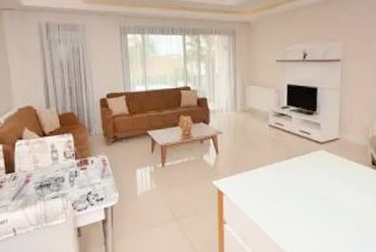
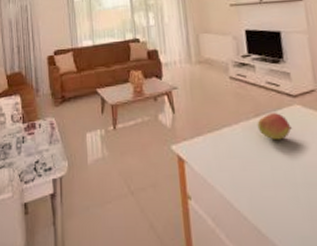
fruit: none [288,156,317,178] -> present [257,113,293,141]

